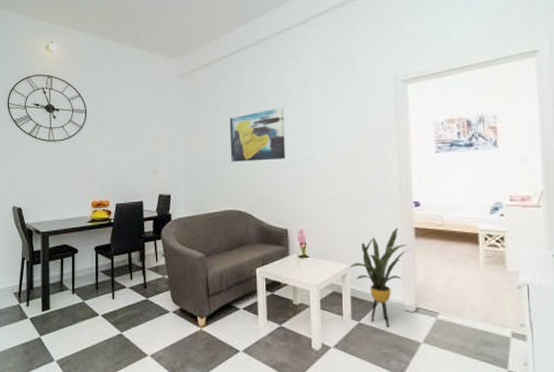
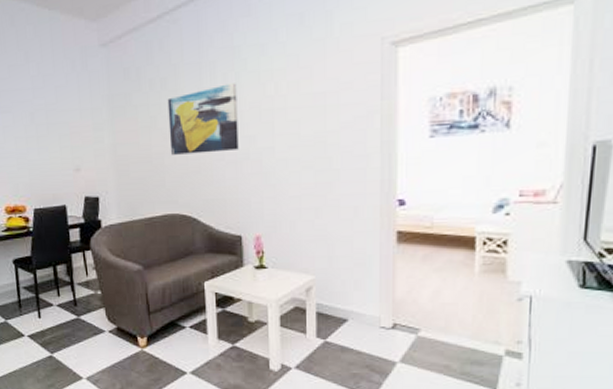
house plant: present [349,228,411,327] -> none [315,231,391,345]

